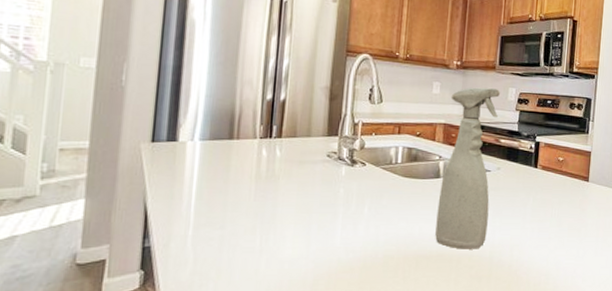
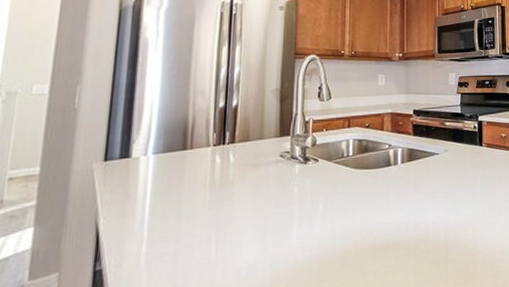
spray bottle: present [435,87,501,249] -> none [390,75,442,235]

